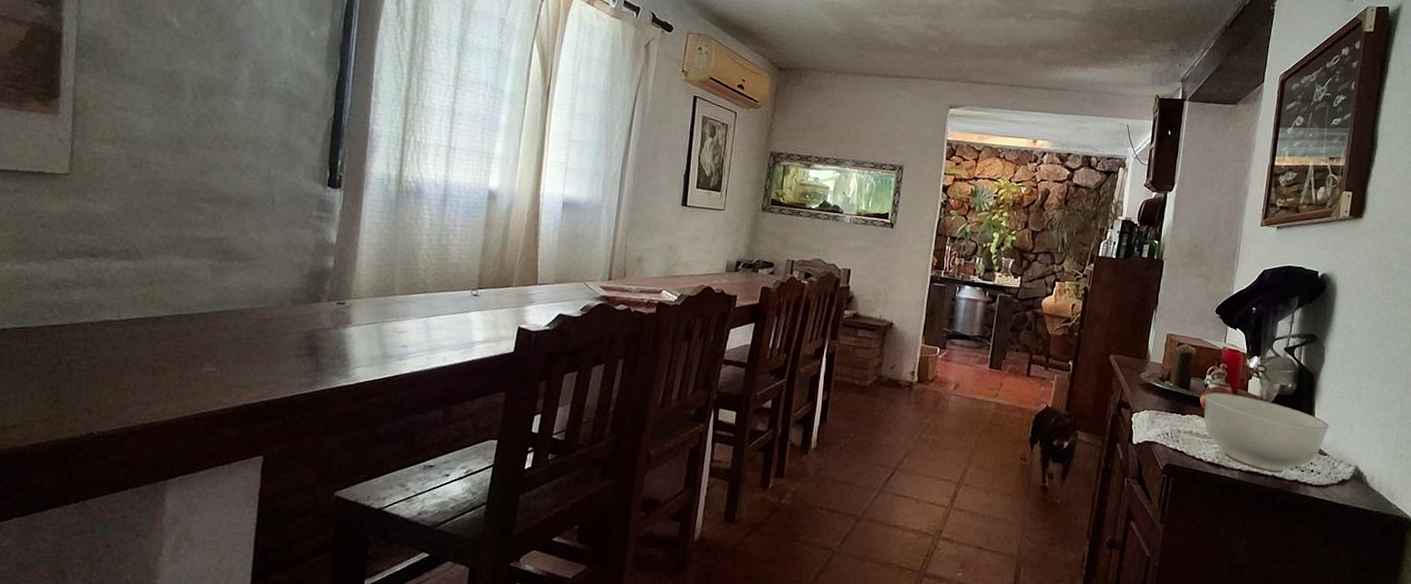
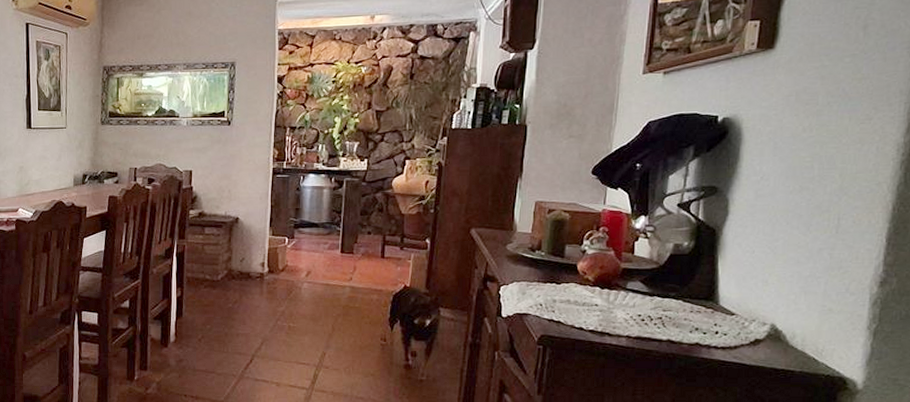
bowl: present [1203,392,1330,473] -> none [582,257,737,337]

